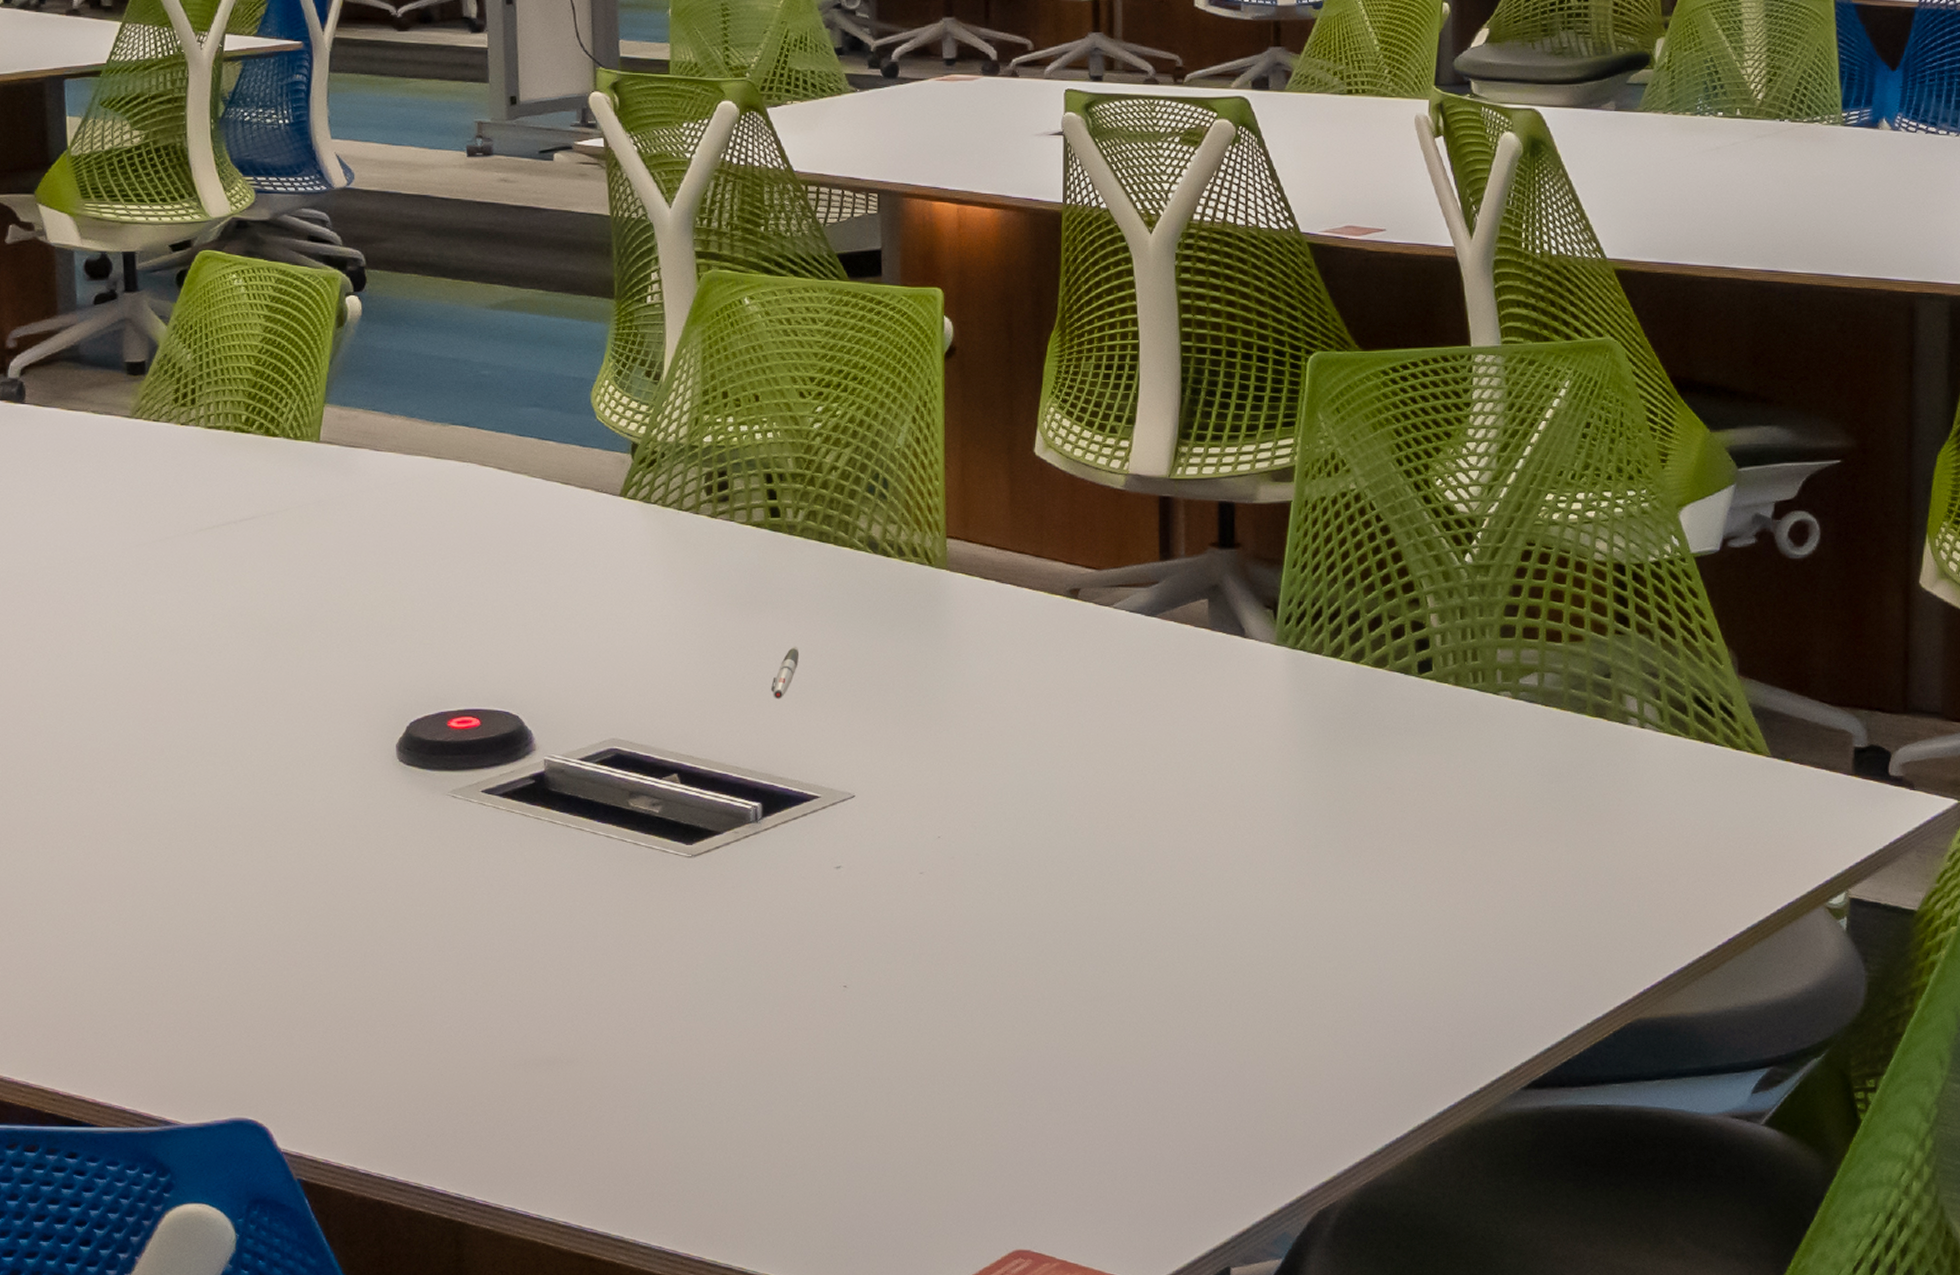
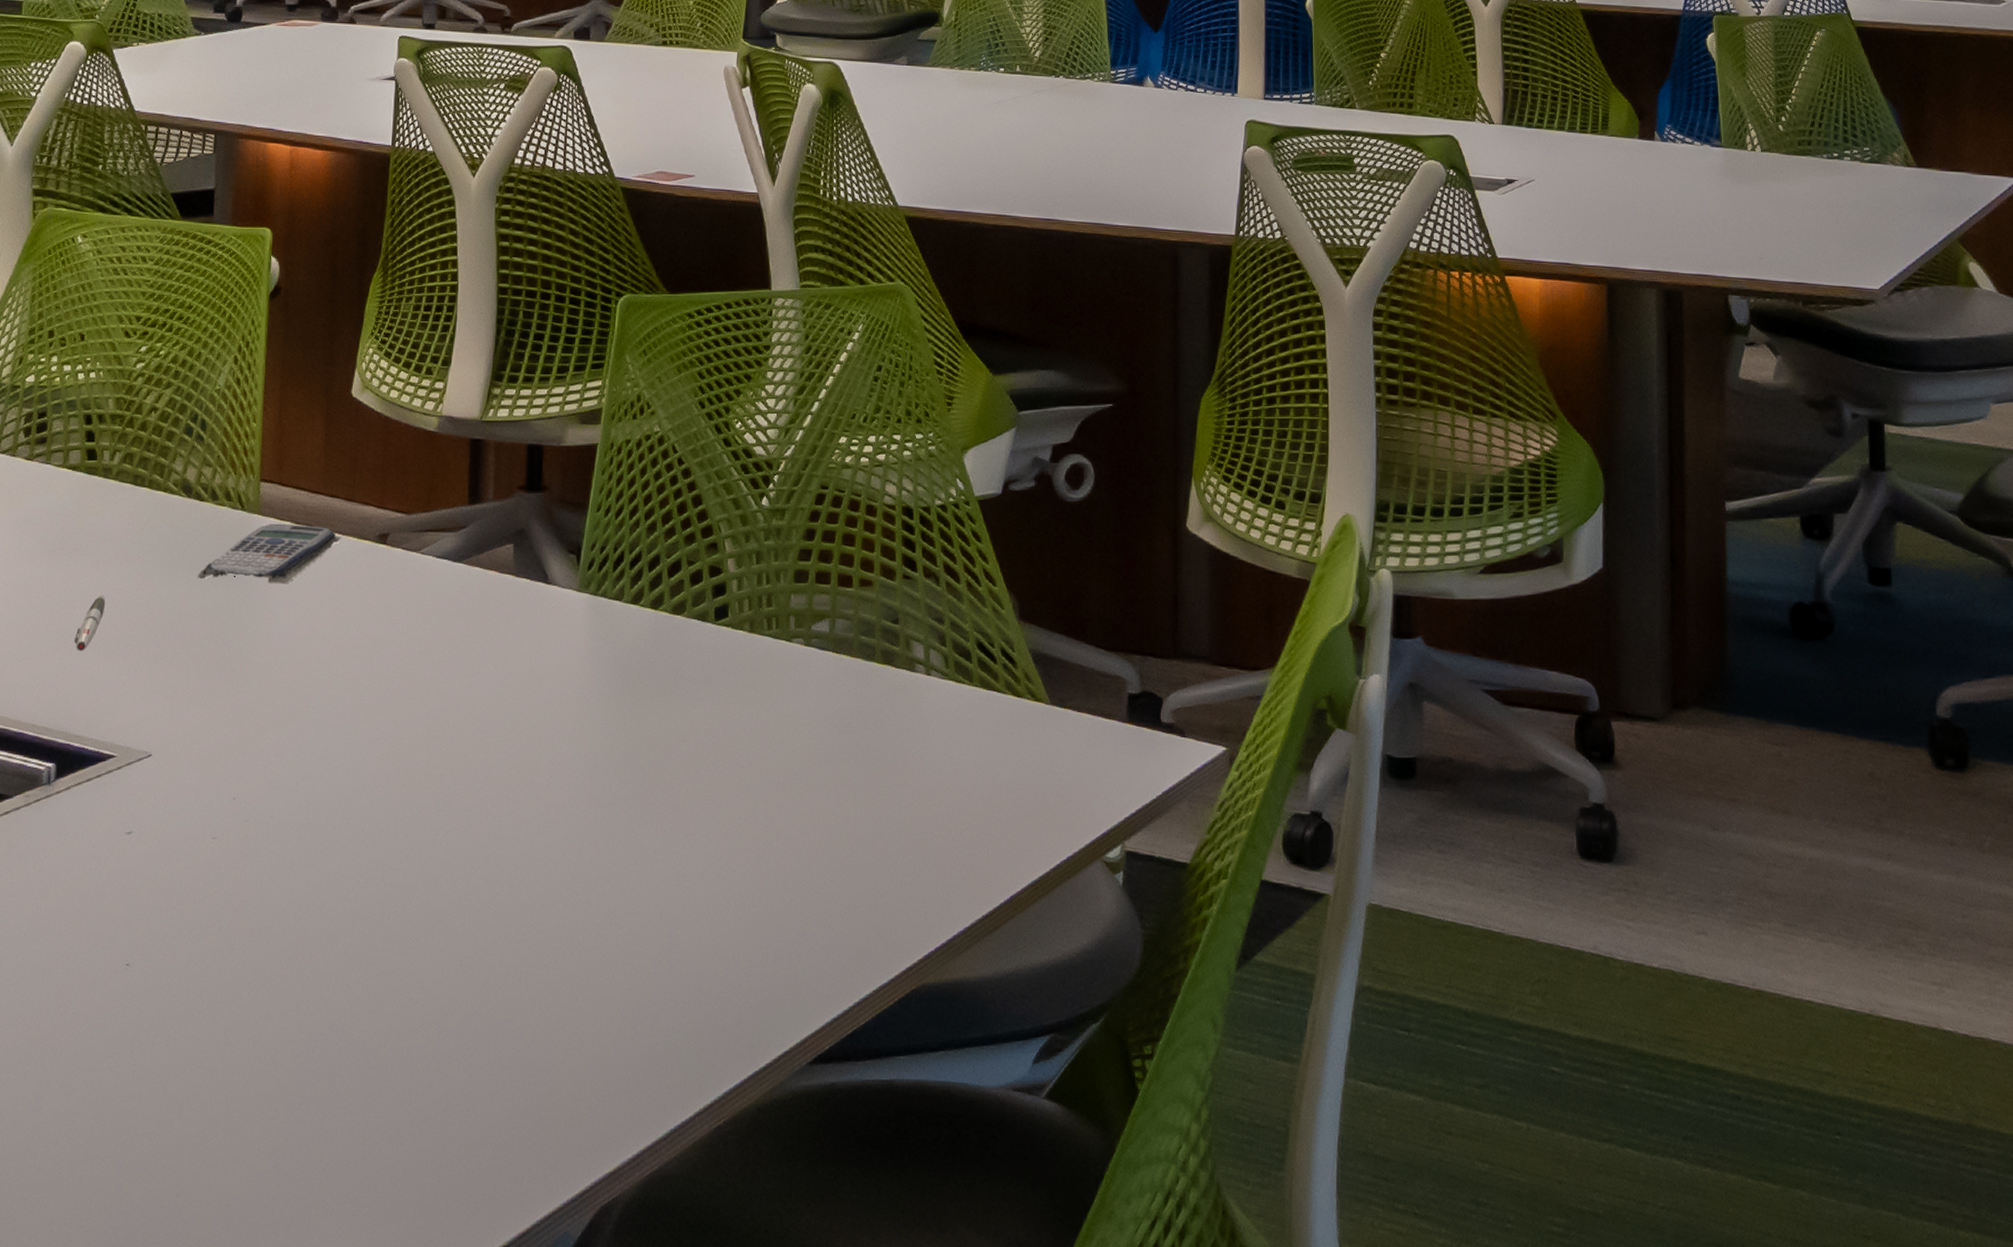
calculator: none [889,578,1032,637] -> present [198,523,342,585]

